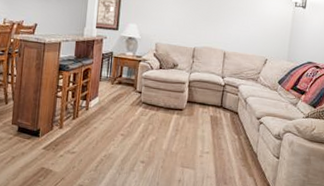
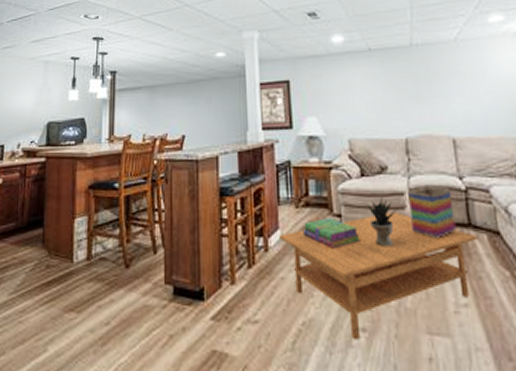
coffee table: none [97,94,224,168] -> present [279,213,478,340]
stack of books: none [113,92,152,113] -> present [302,217,361,249]
potted plant: none [159,83,179,115] -> present [366,195,398,247]
decorative box: none [185,80,215,112] -> present [408,186,457,238]

